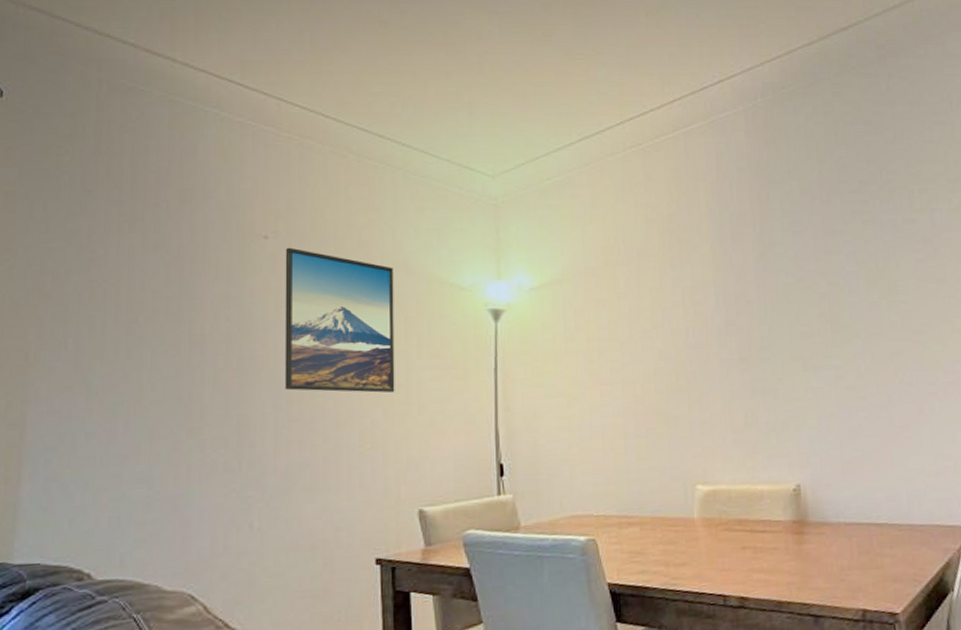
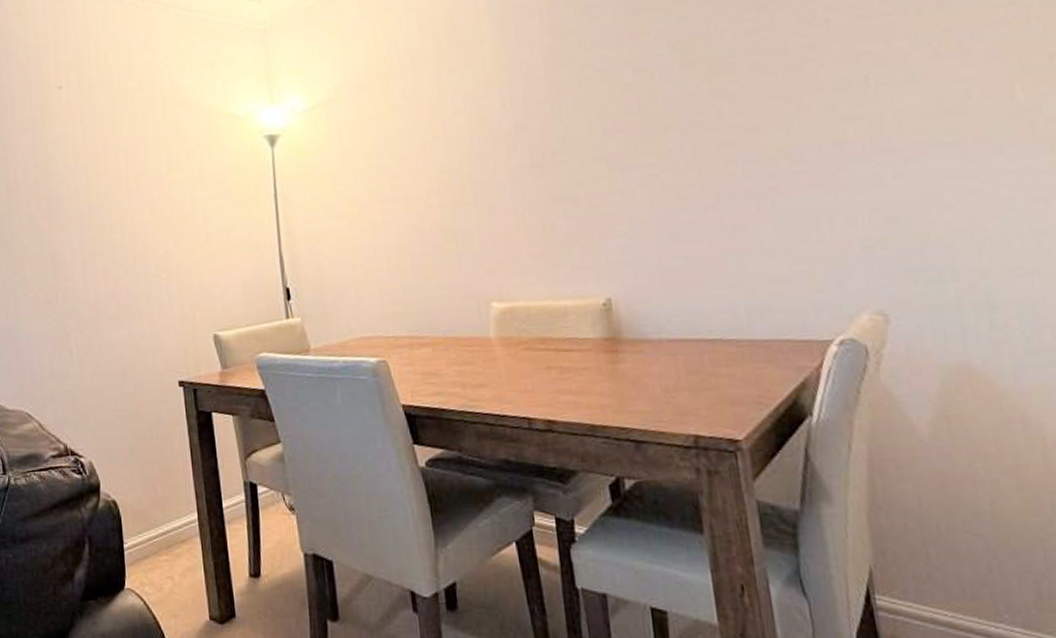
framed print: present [284,247,395,393] -> none [77,94,183,228]

